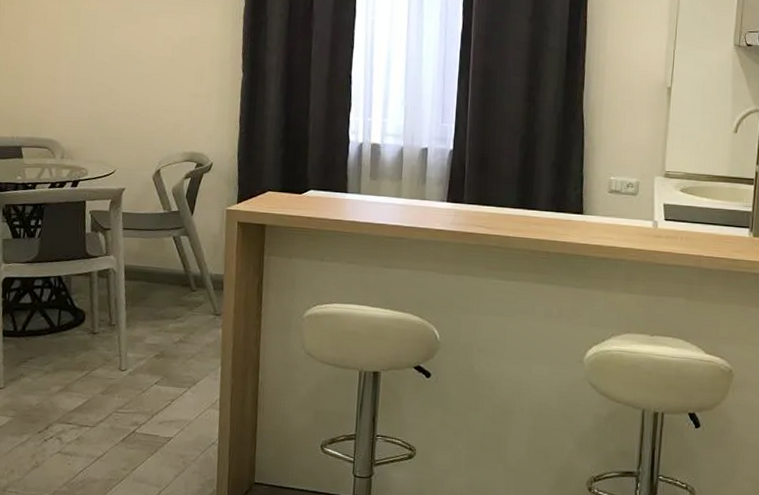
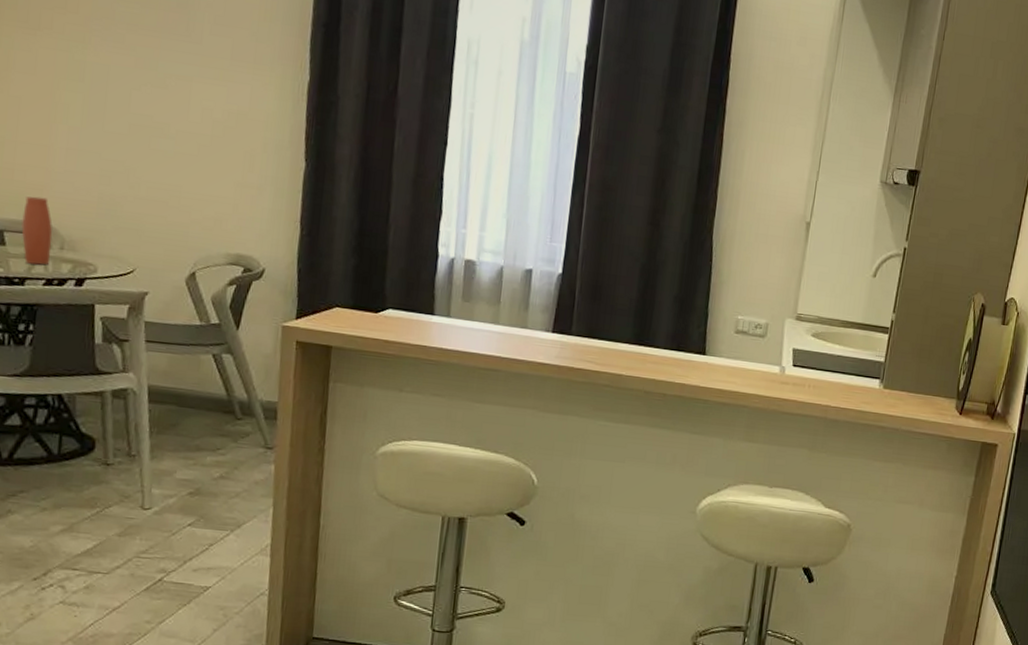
vase: none [34,117,56,172] -> present [21,196,53,265]

